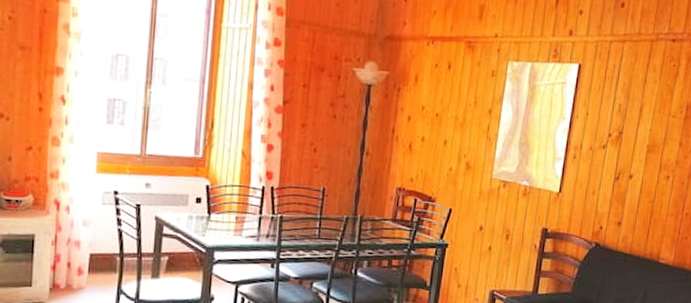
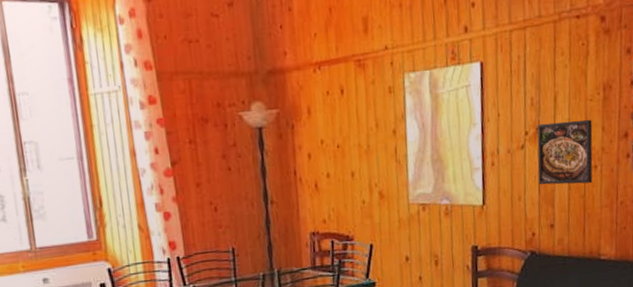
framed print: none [613,129,672,191] -> present [537,119,593,185]

